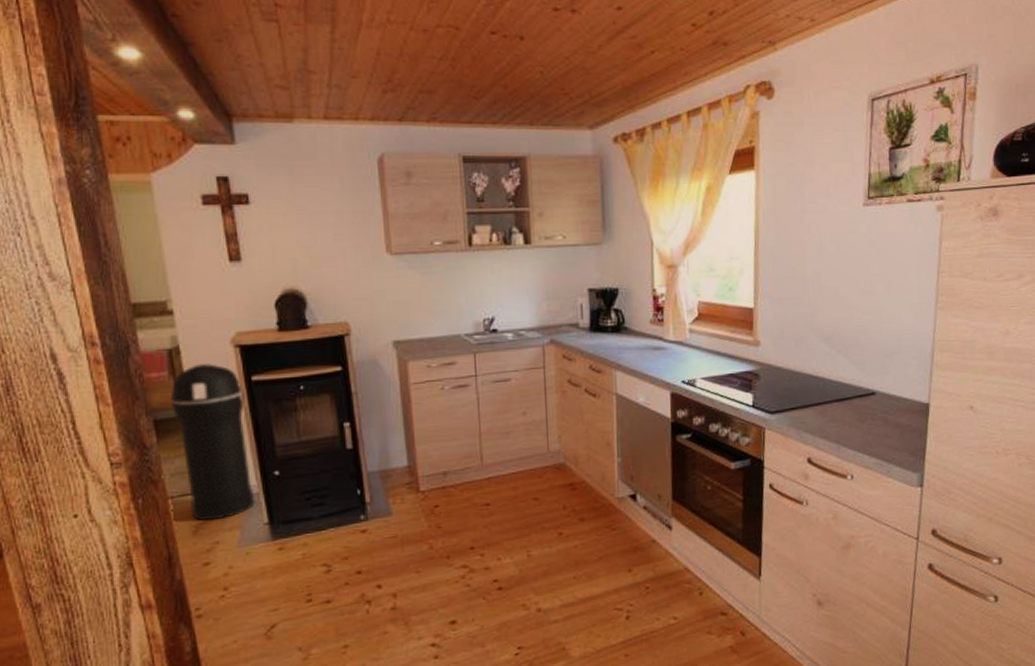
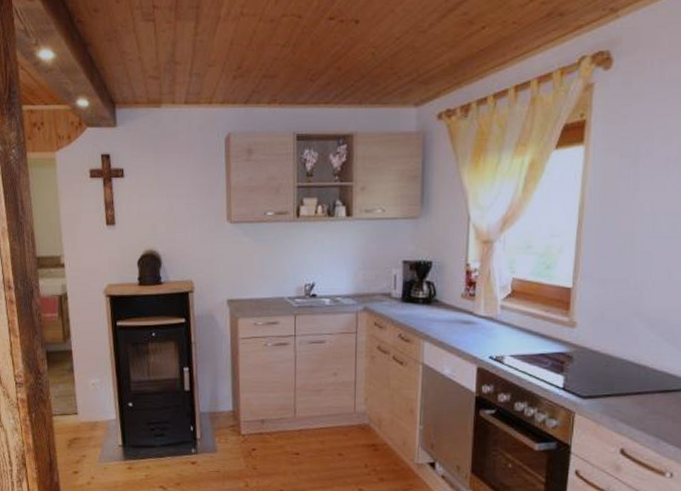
trash can: present [170,364,255,521] -> none [58,309,113,438]

